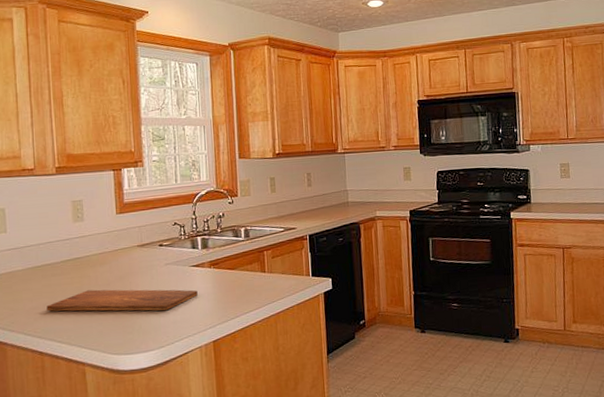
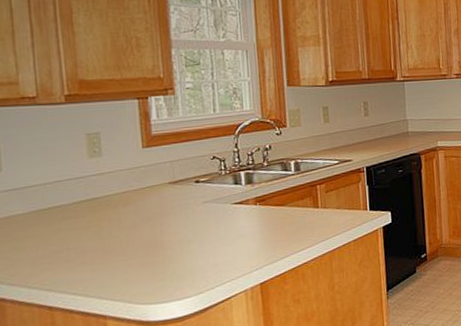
cutting board: present [46,289,198,312] -> none [56,229,242,260]

